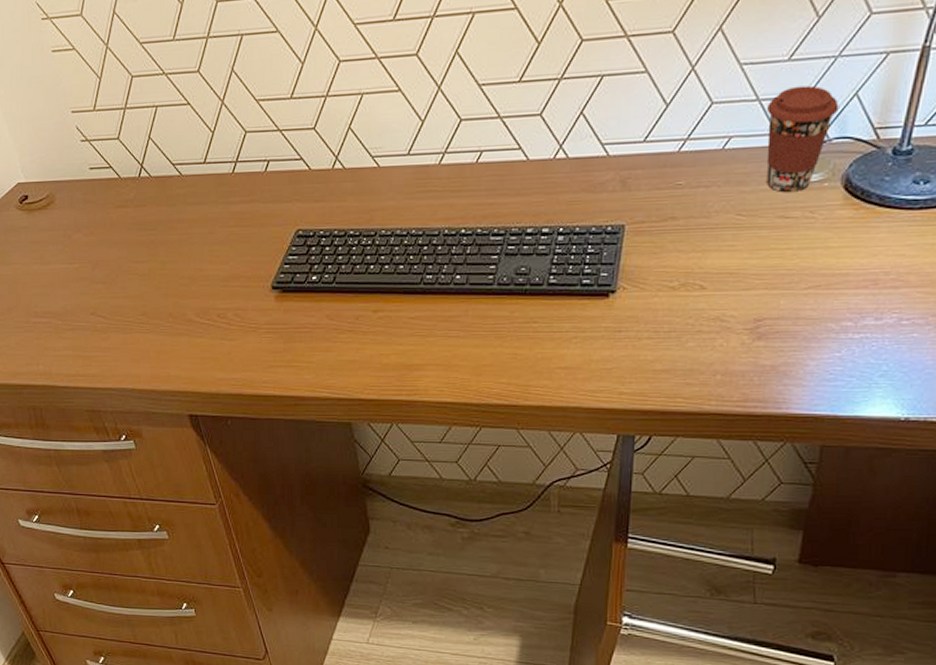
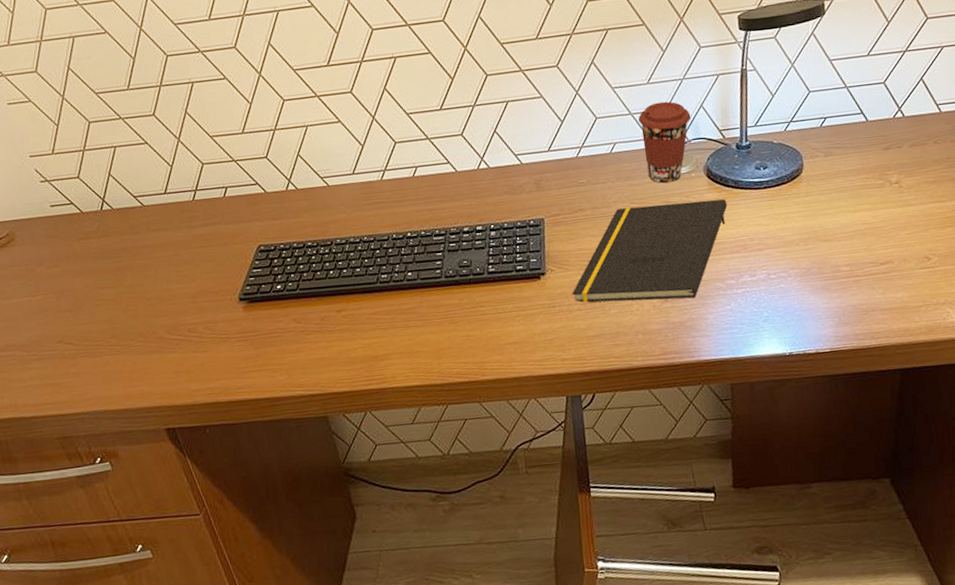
notepad: none [644,218,864,339] -> present [571,199,728,303]

